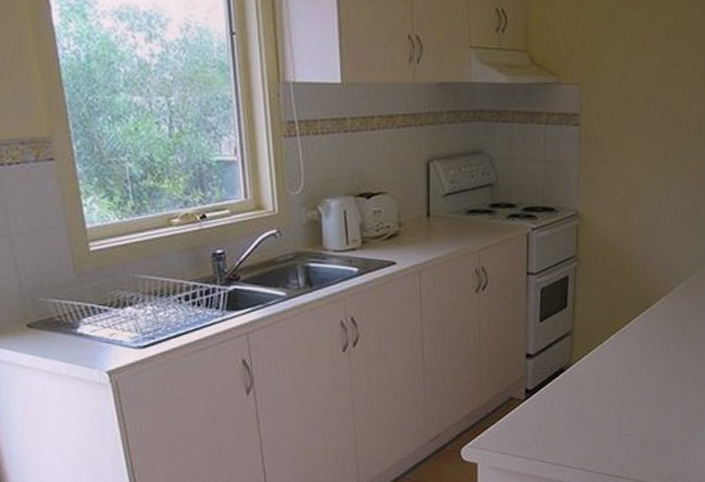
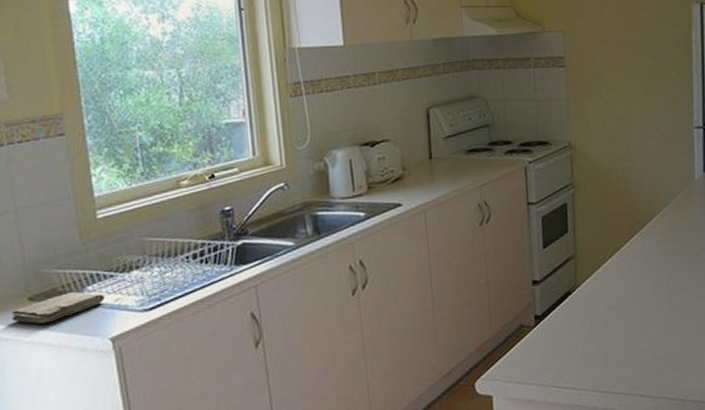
washcloth: none [12,323,100,351] -> present [12,292,105,324]

